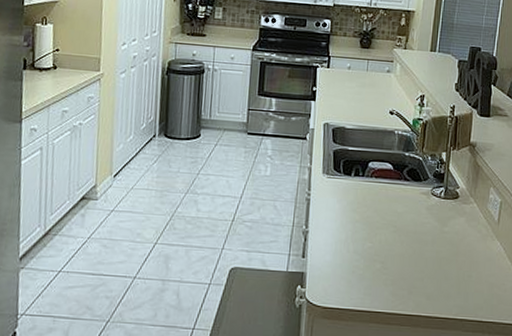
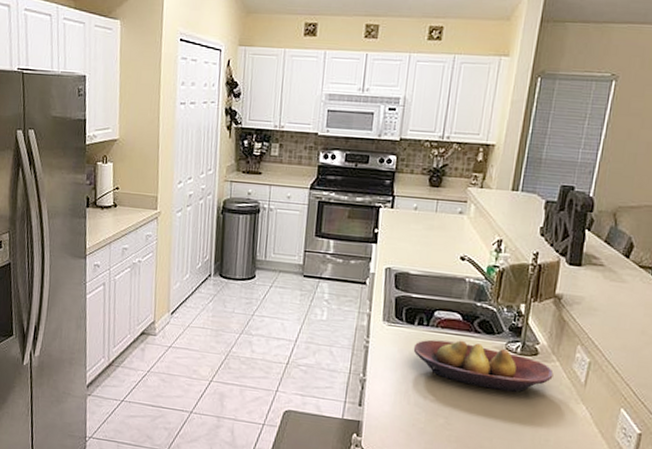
fruit bowl: none [351,188,472,234] -> present [413,339,554,392]

